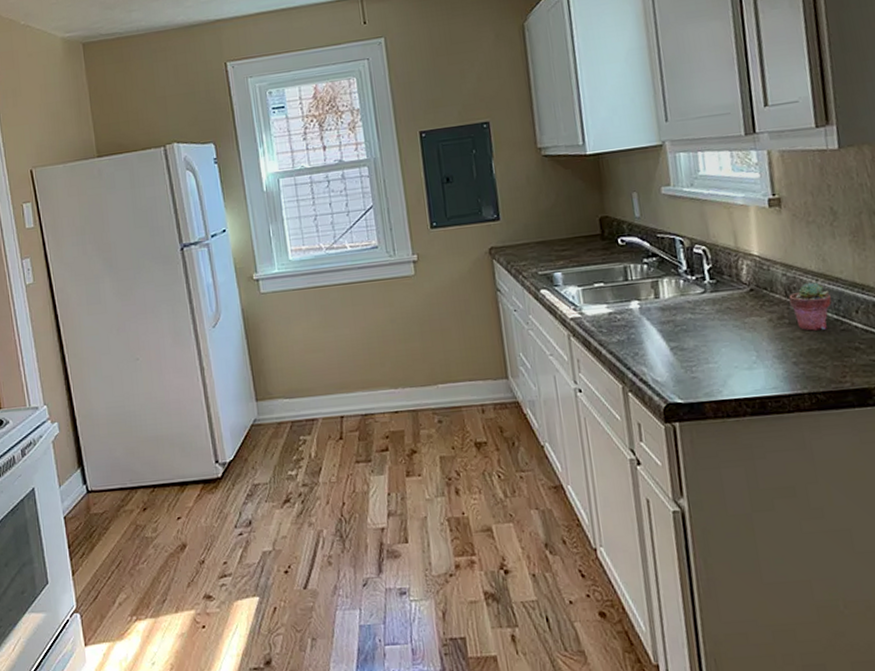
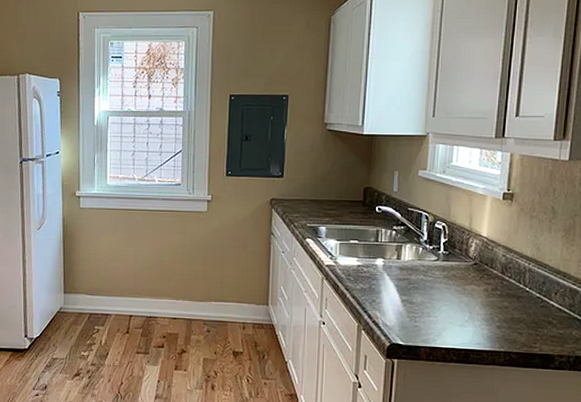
potted succulent: present [789,282,832,331] -> none [504,264,537,304]

